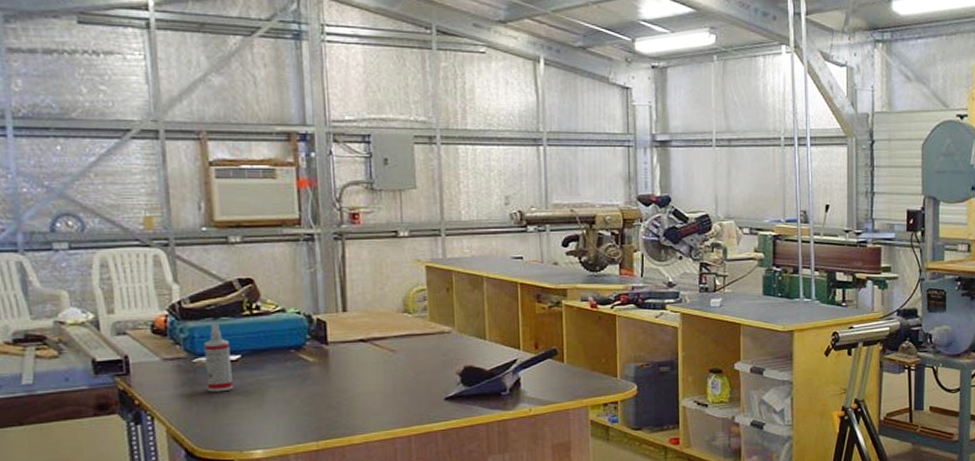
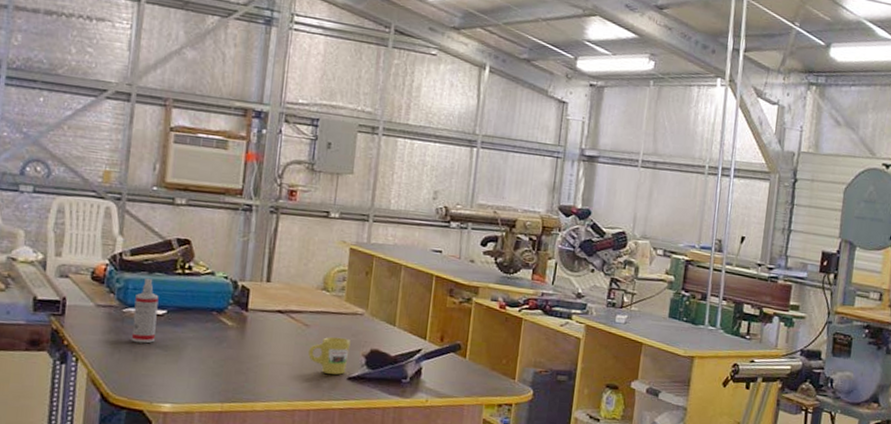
mug: none [400,358,442,397] -> present [308,336,351,375]

